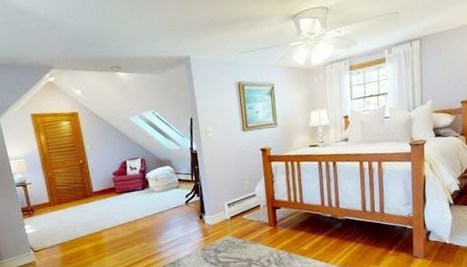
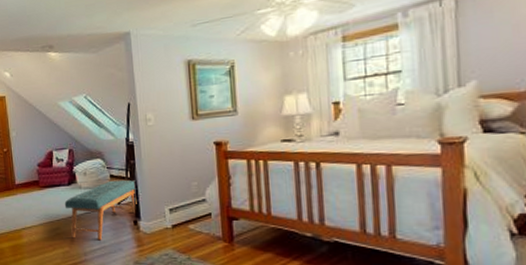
bench: none [139,182,202,235] -> present [64,179,137,241]

